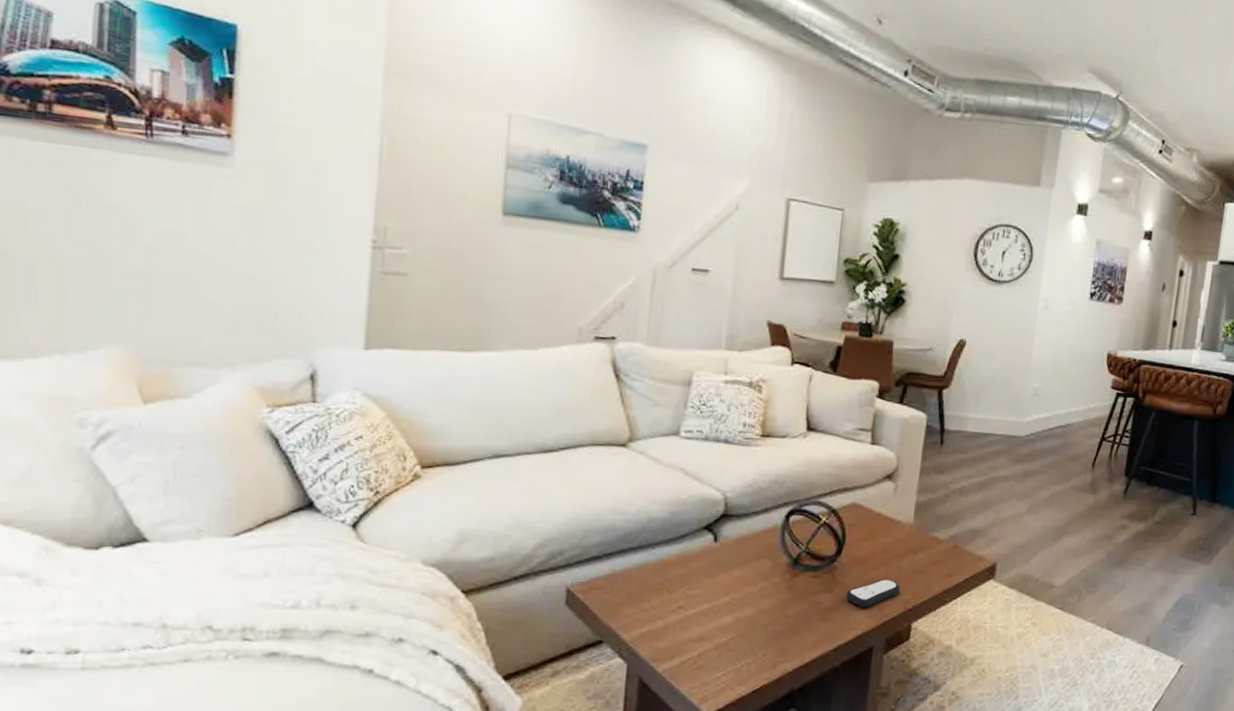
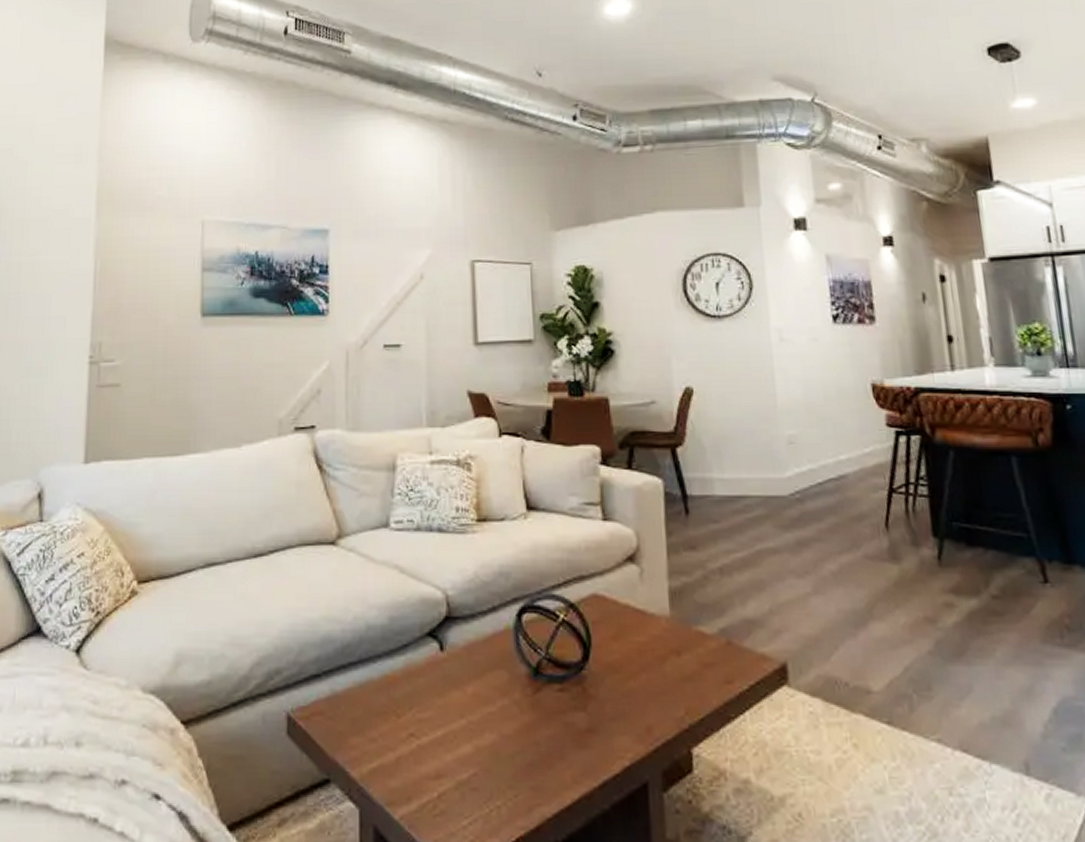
remote control: present [846,579,900,607] -> none [603,690,669,728]

